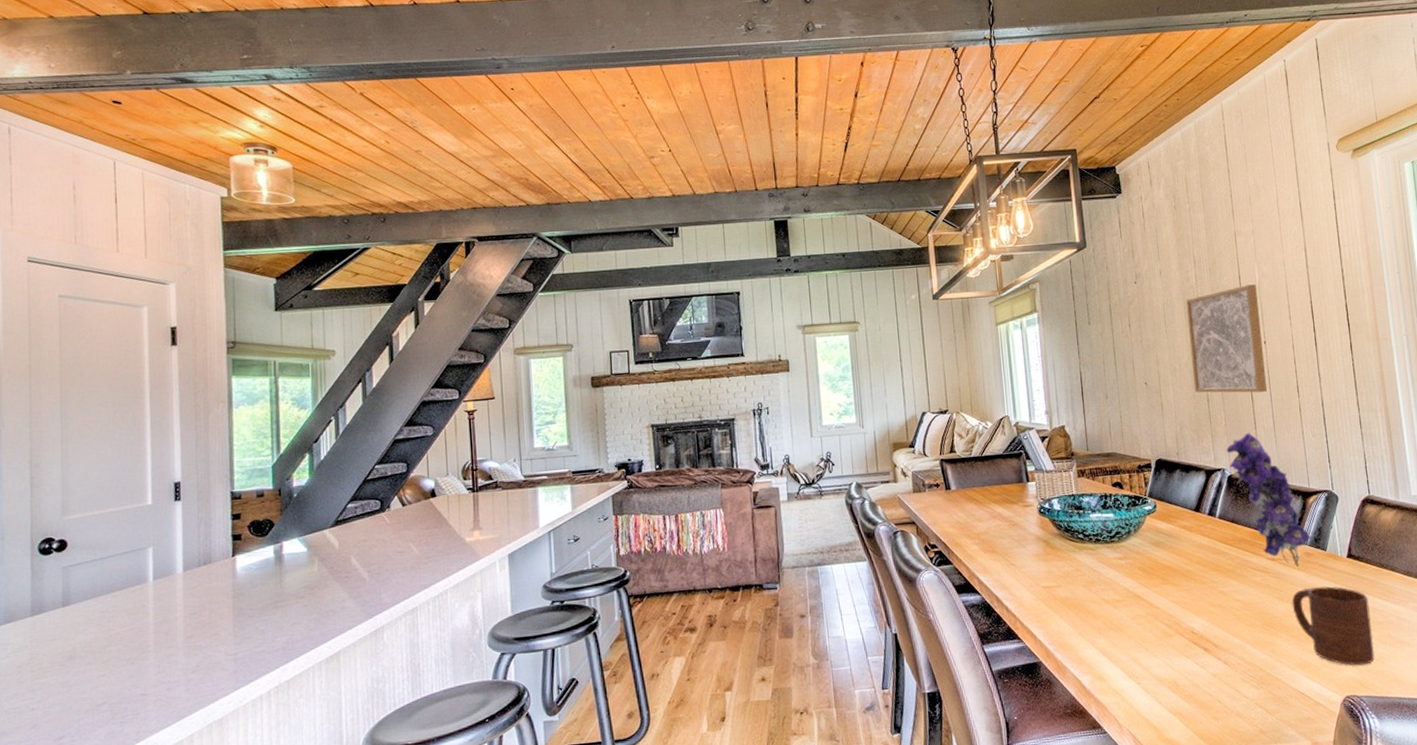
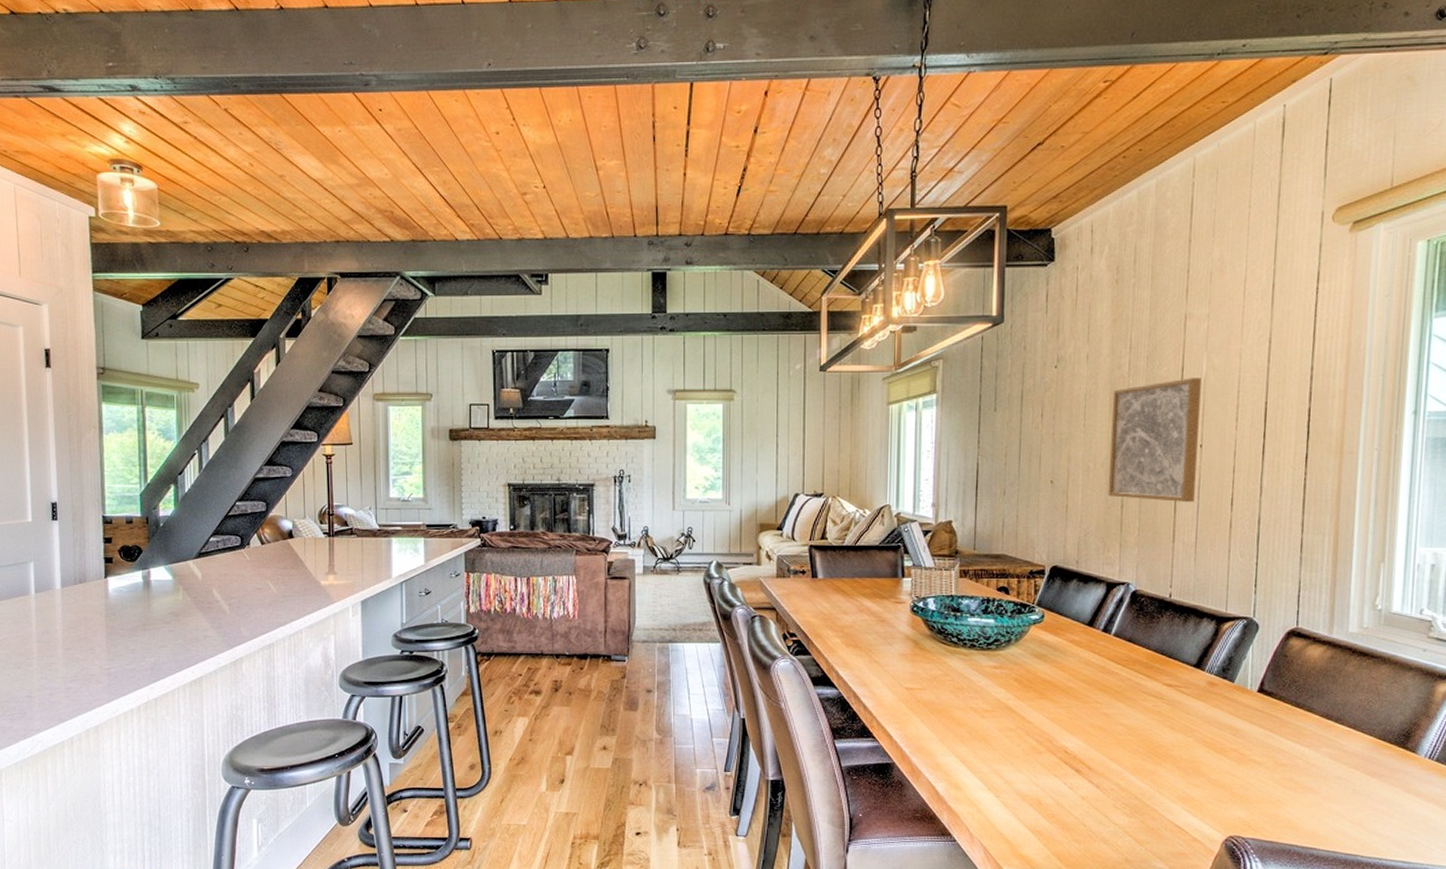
flower: present [1227,432,1310,568] -> none [1135,545,1218,697]
cup: present [1292,586,1375,666] -> none [1183,719,1274,807]

